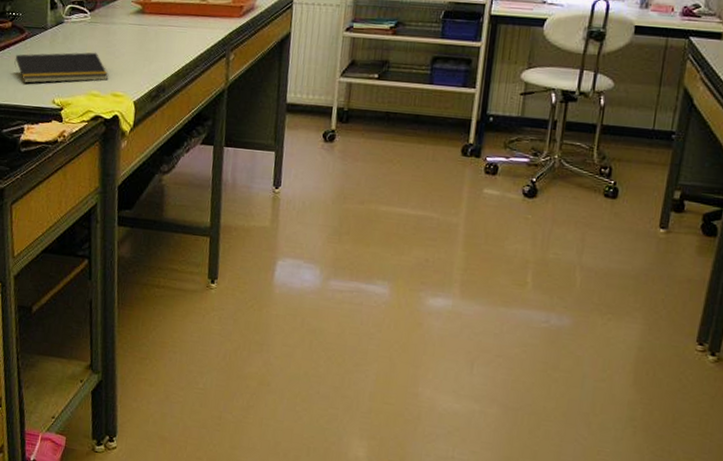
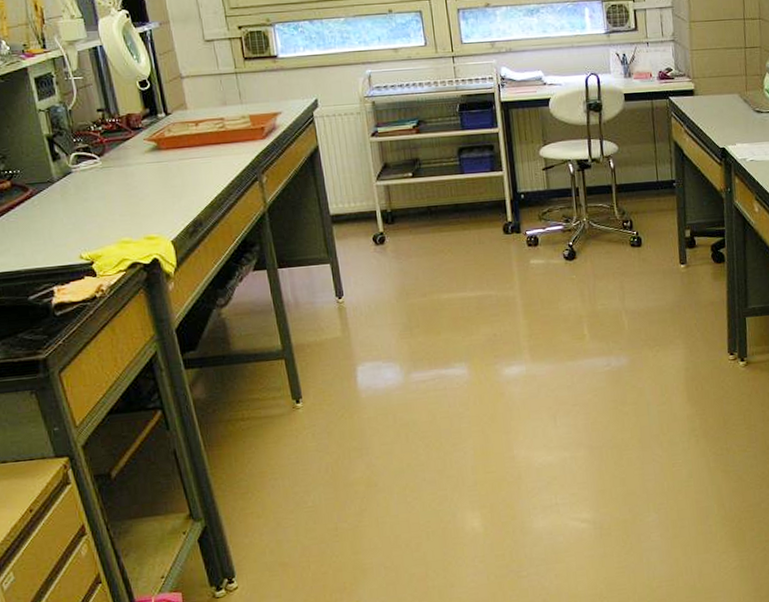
notepad: present [14,52,109,84] -> none [23,197,138,243]

